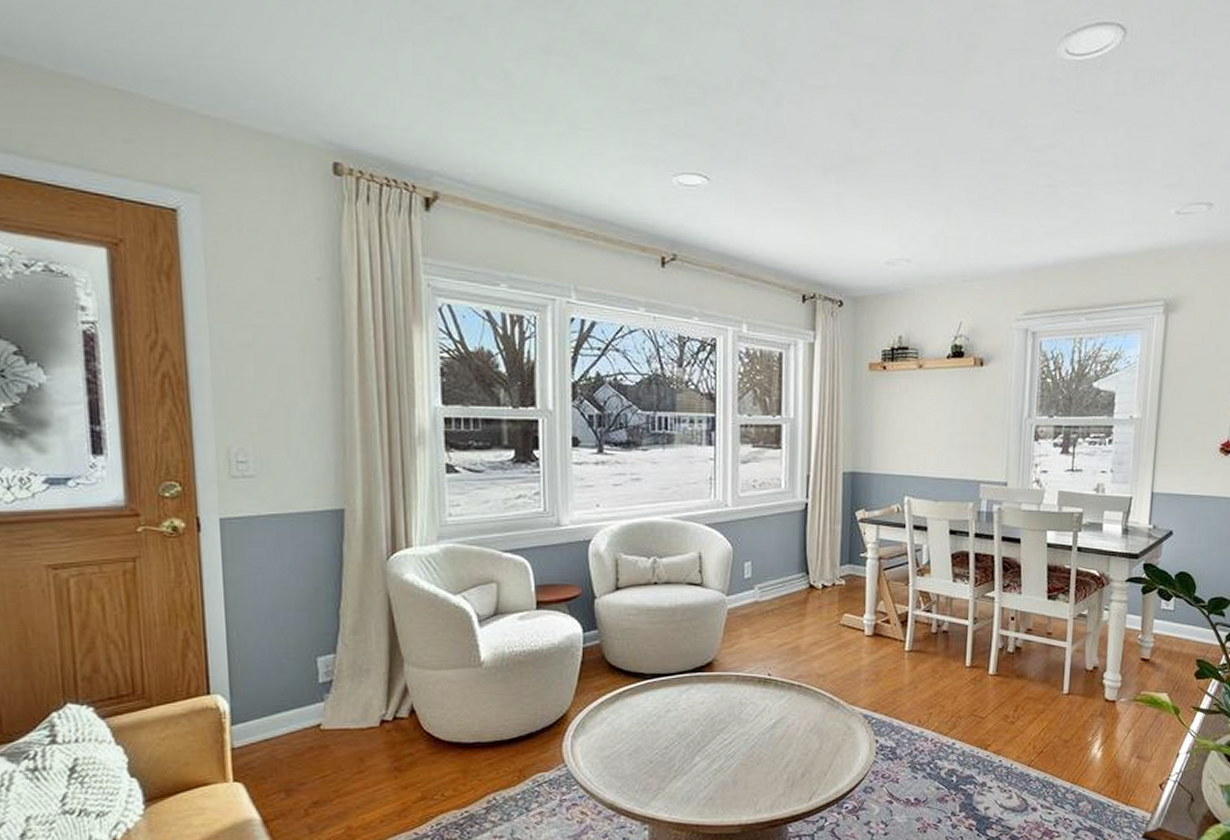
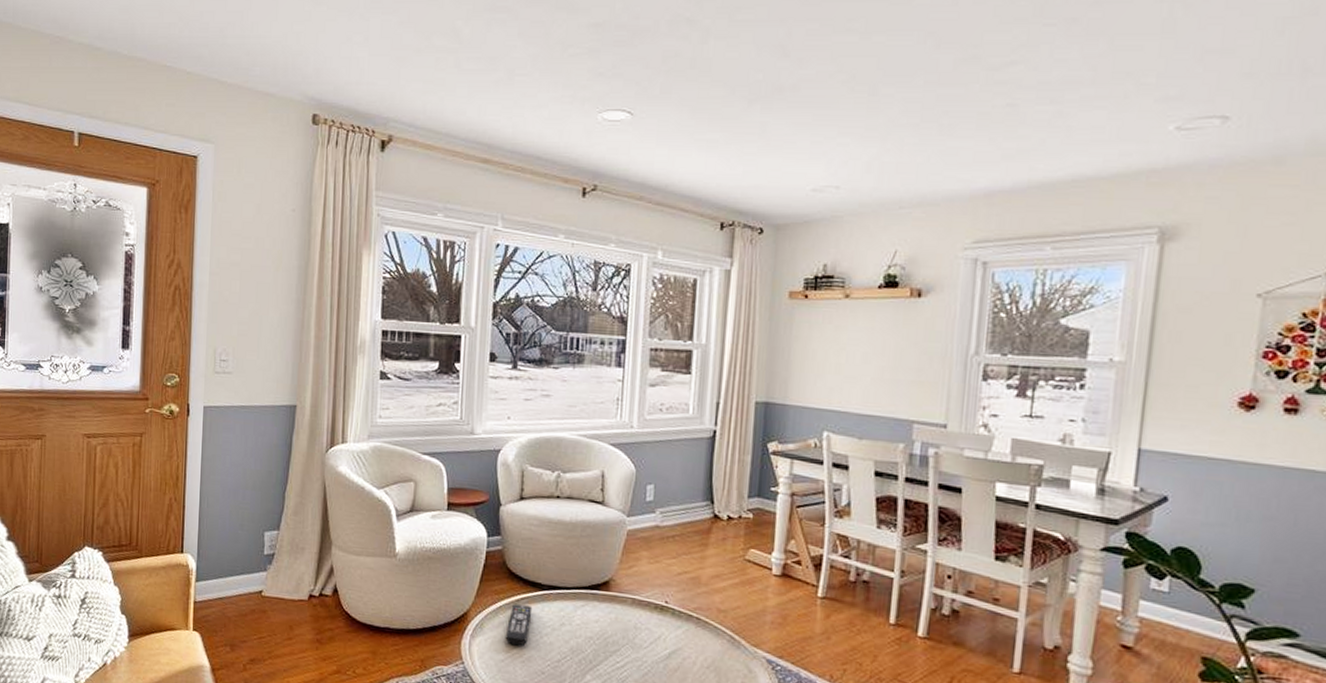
remote control: none [609,697,636,740] -> present [505,604,533,646]

